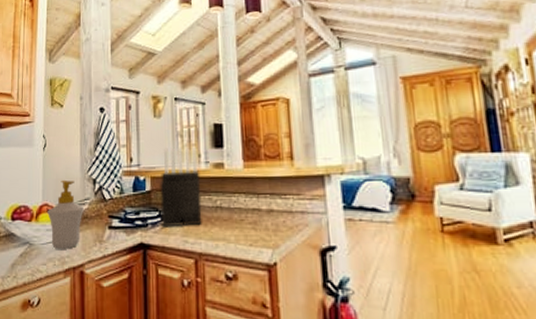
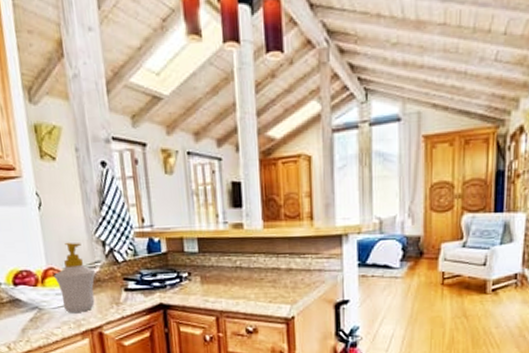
knife block: present [160,146,202,228] -> none [176,206,222,288]

